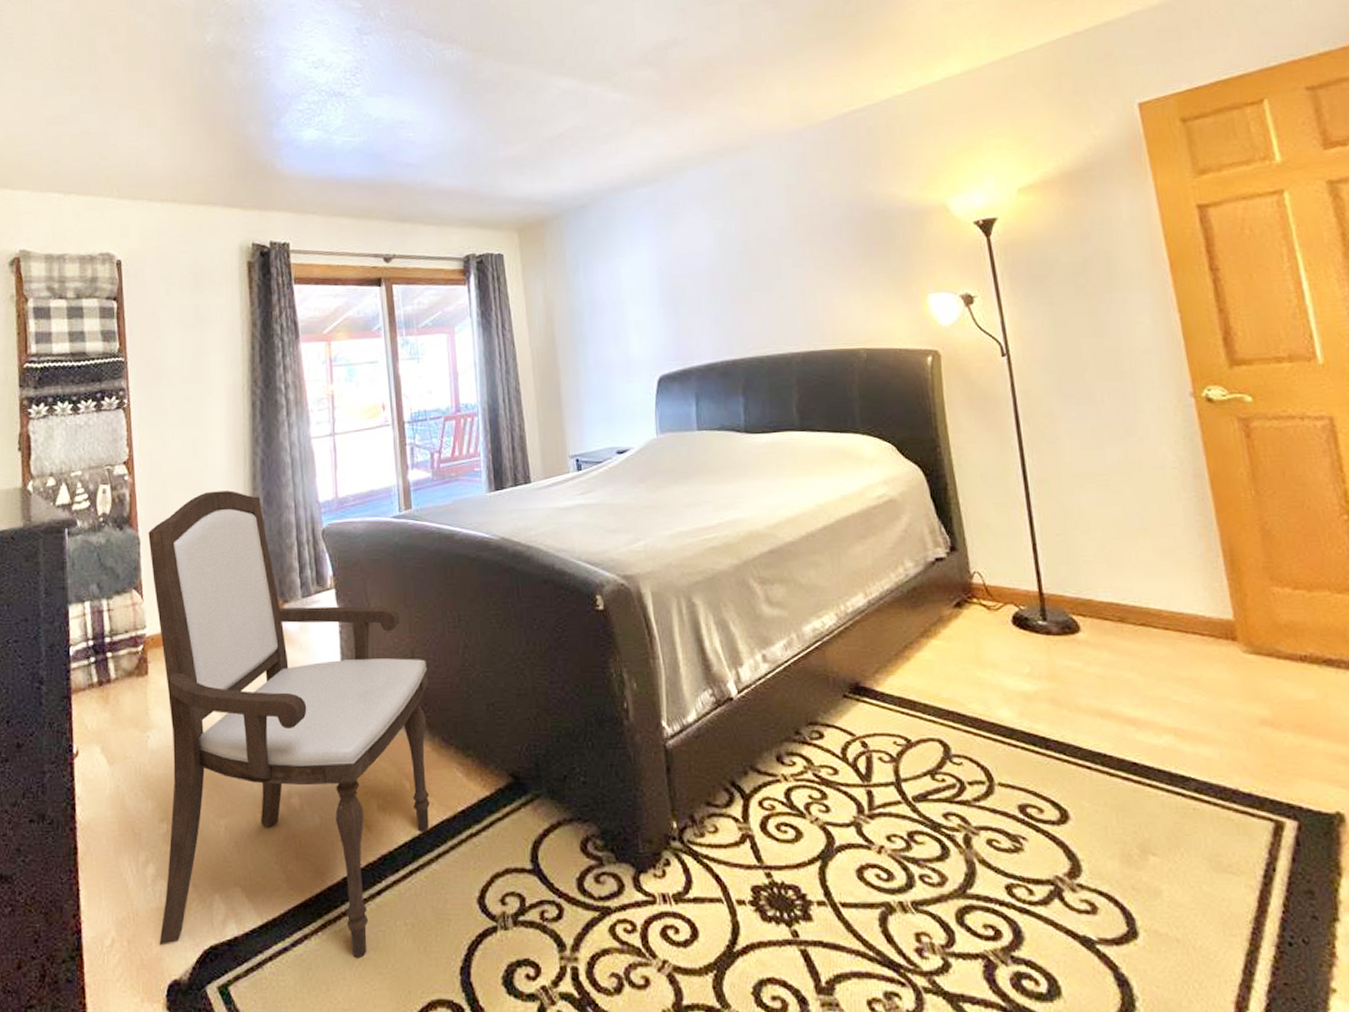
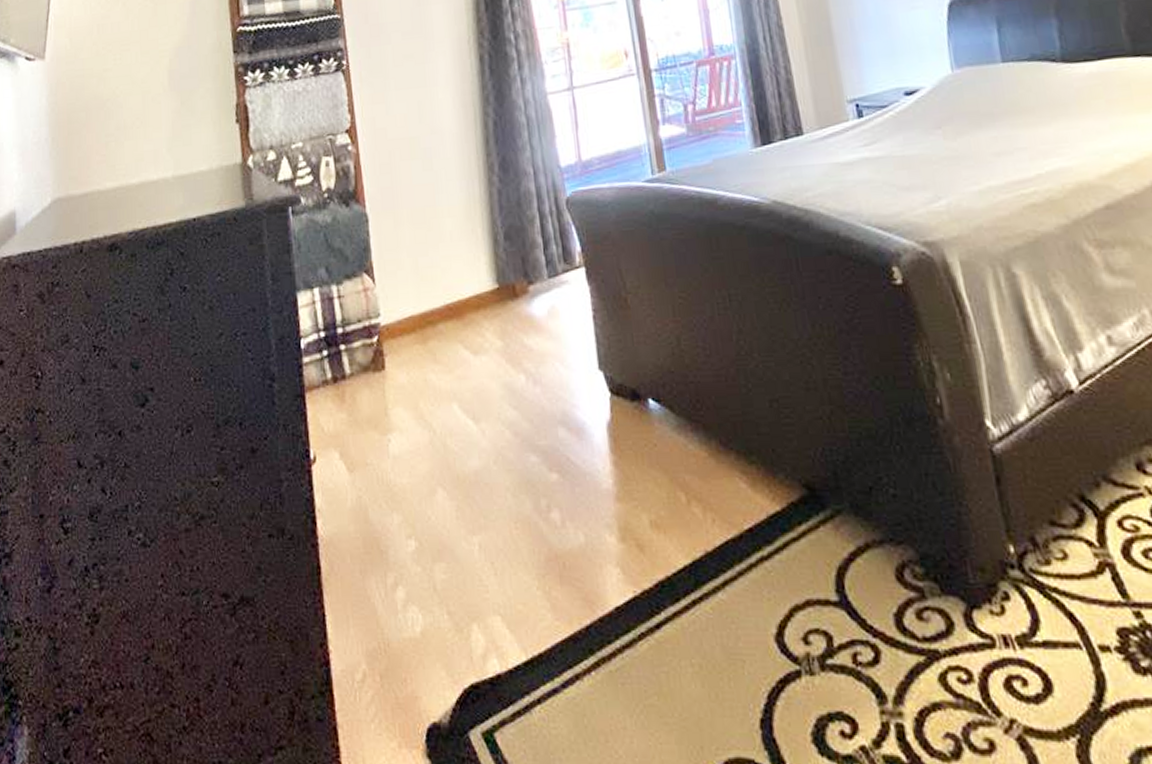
armchair: present [148,490,430,959] -> none [376,157,712,705]

